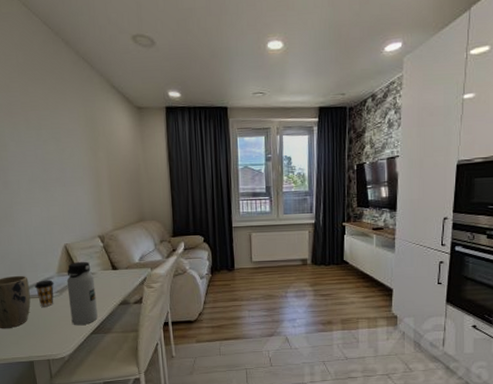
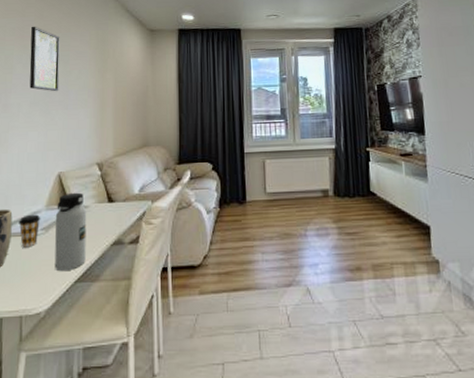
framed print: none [17,102,55,170] -> present [29,26,60,92]

